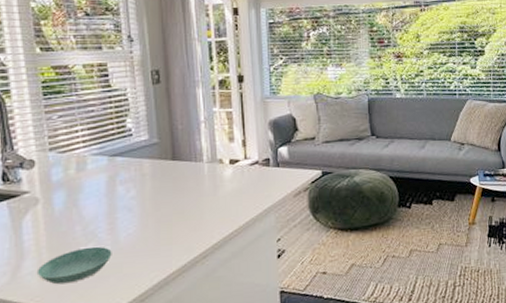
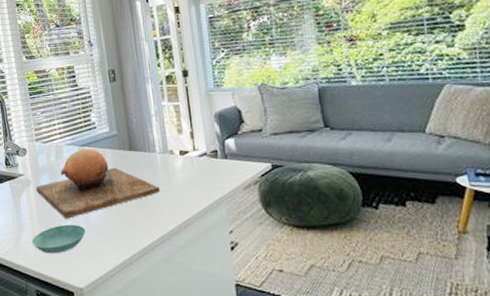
chopping board: none [47,158,205,241] -> present [36,148,160,219]

